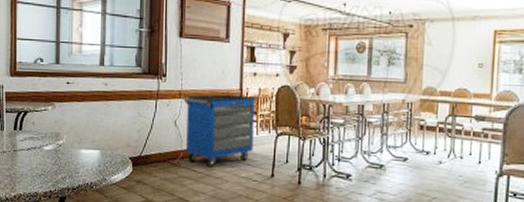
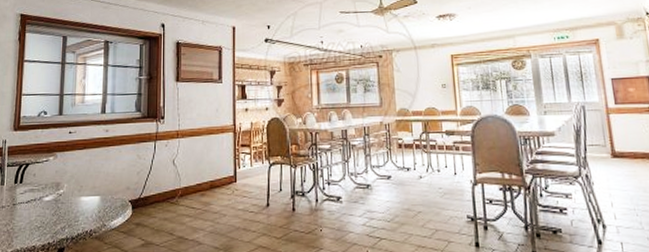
storage cabinet: present [183,94,255,167] -> none [181,130,248,203]

